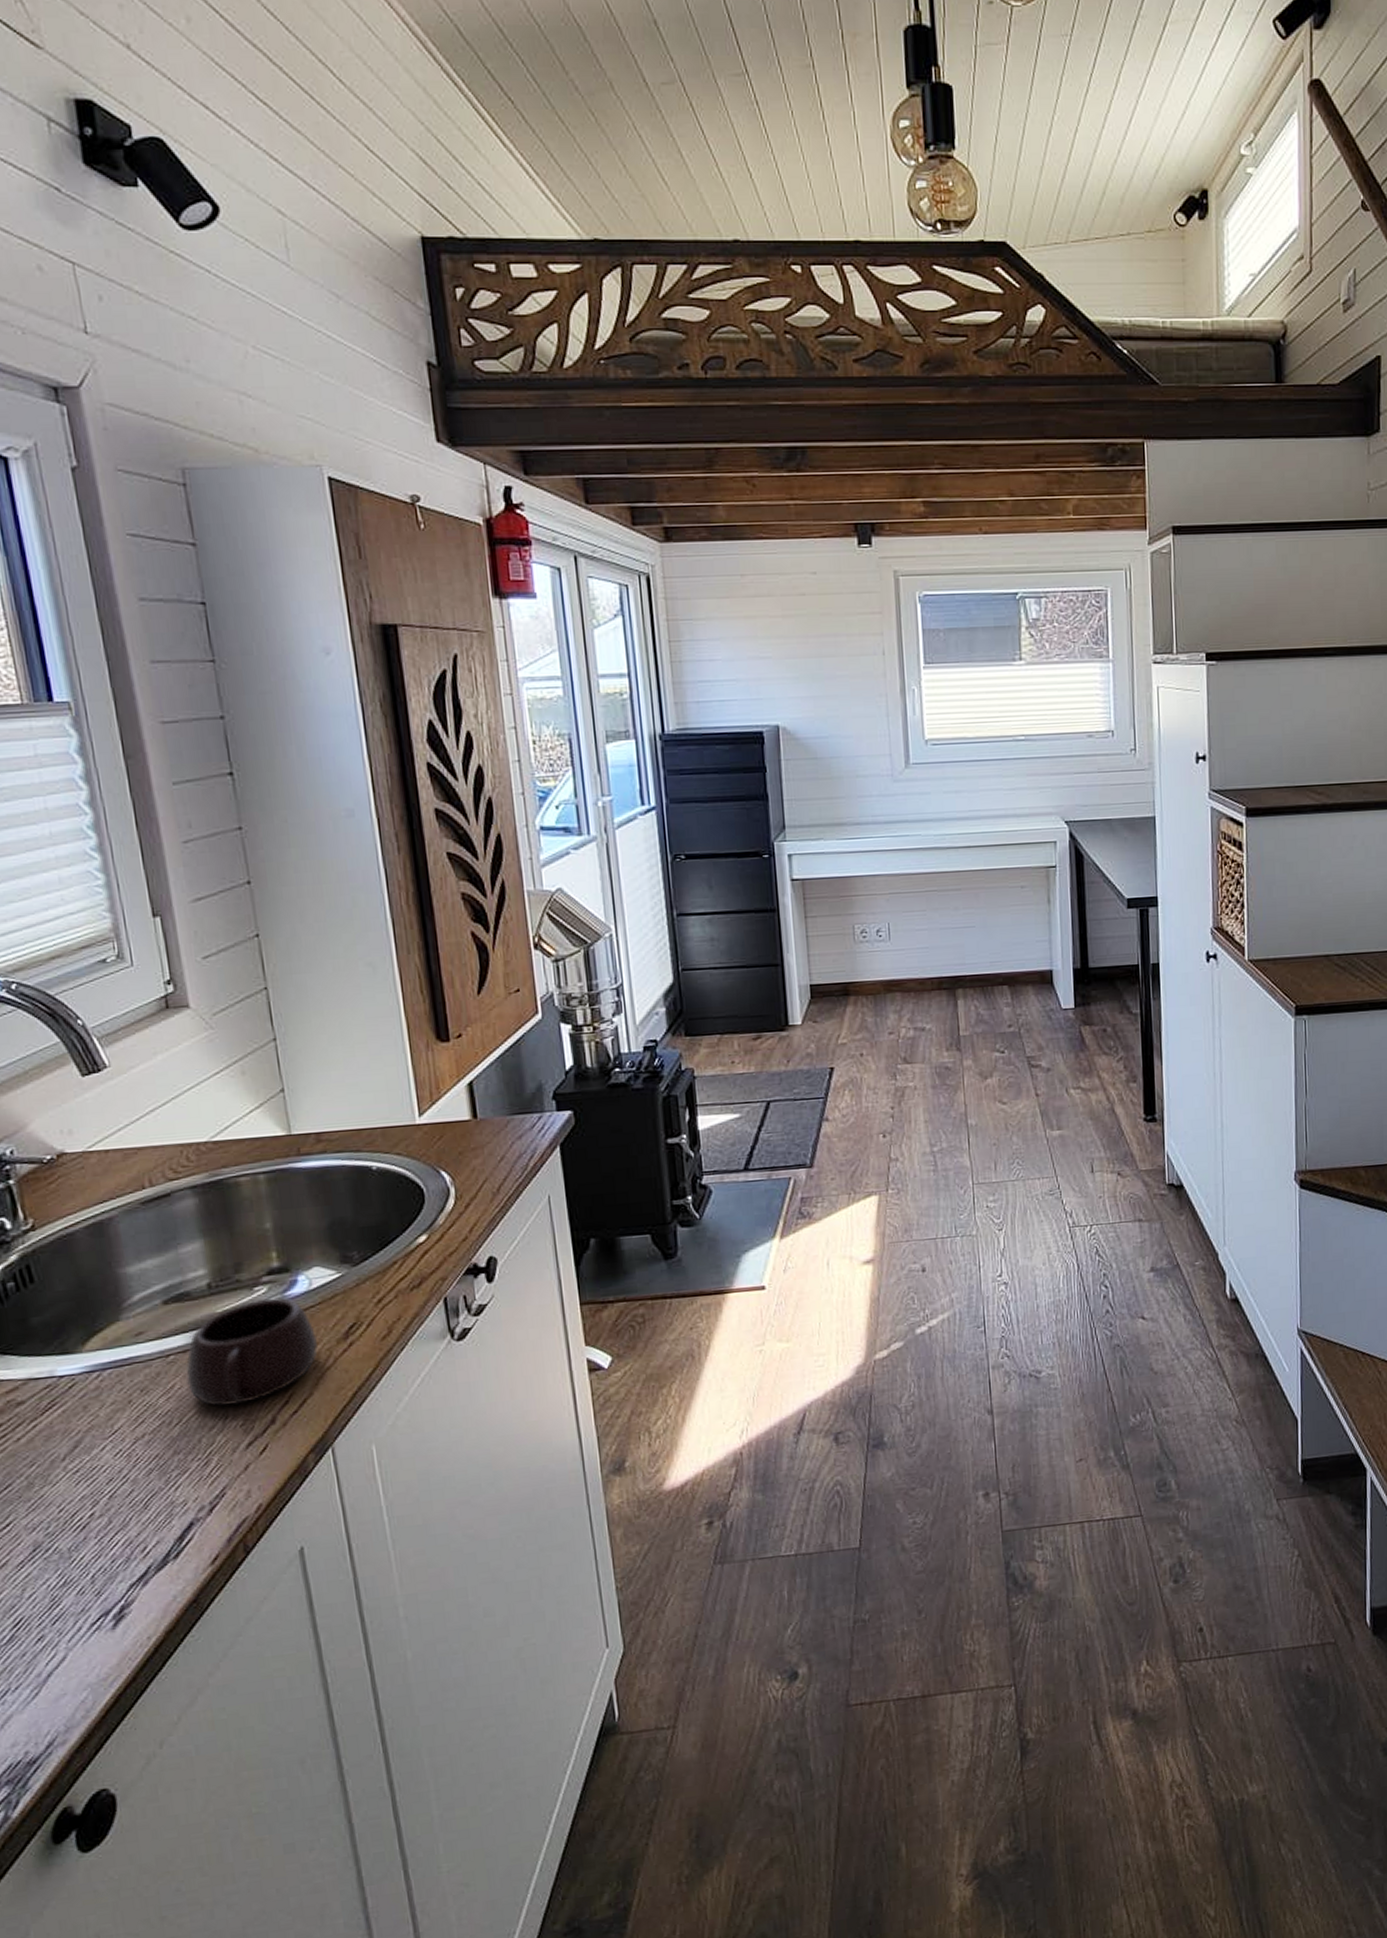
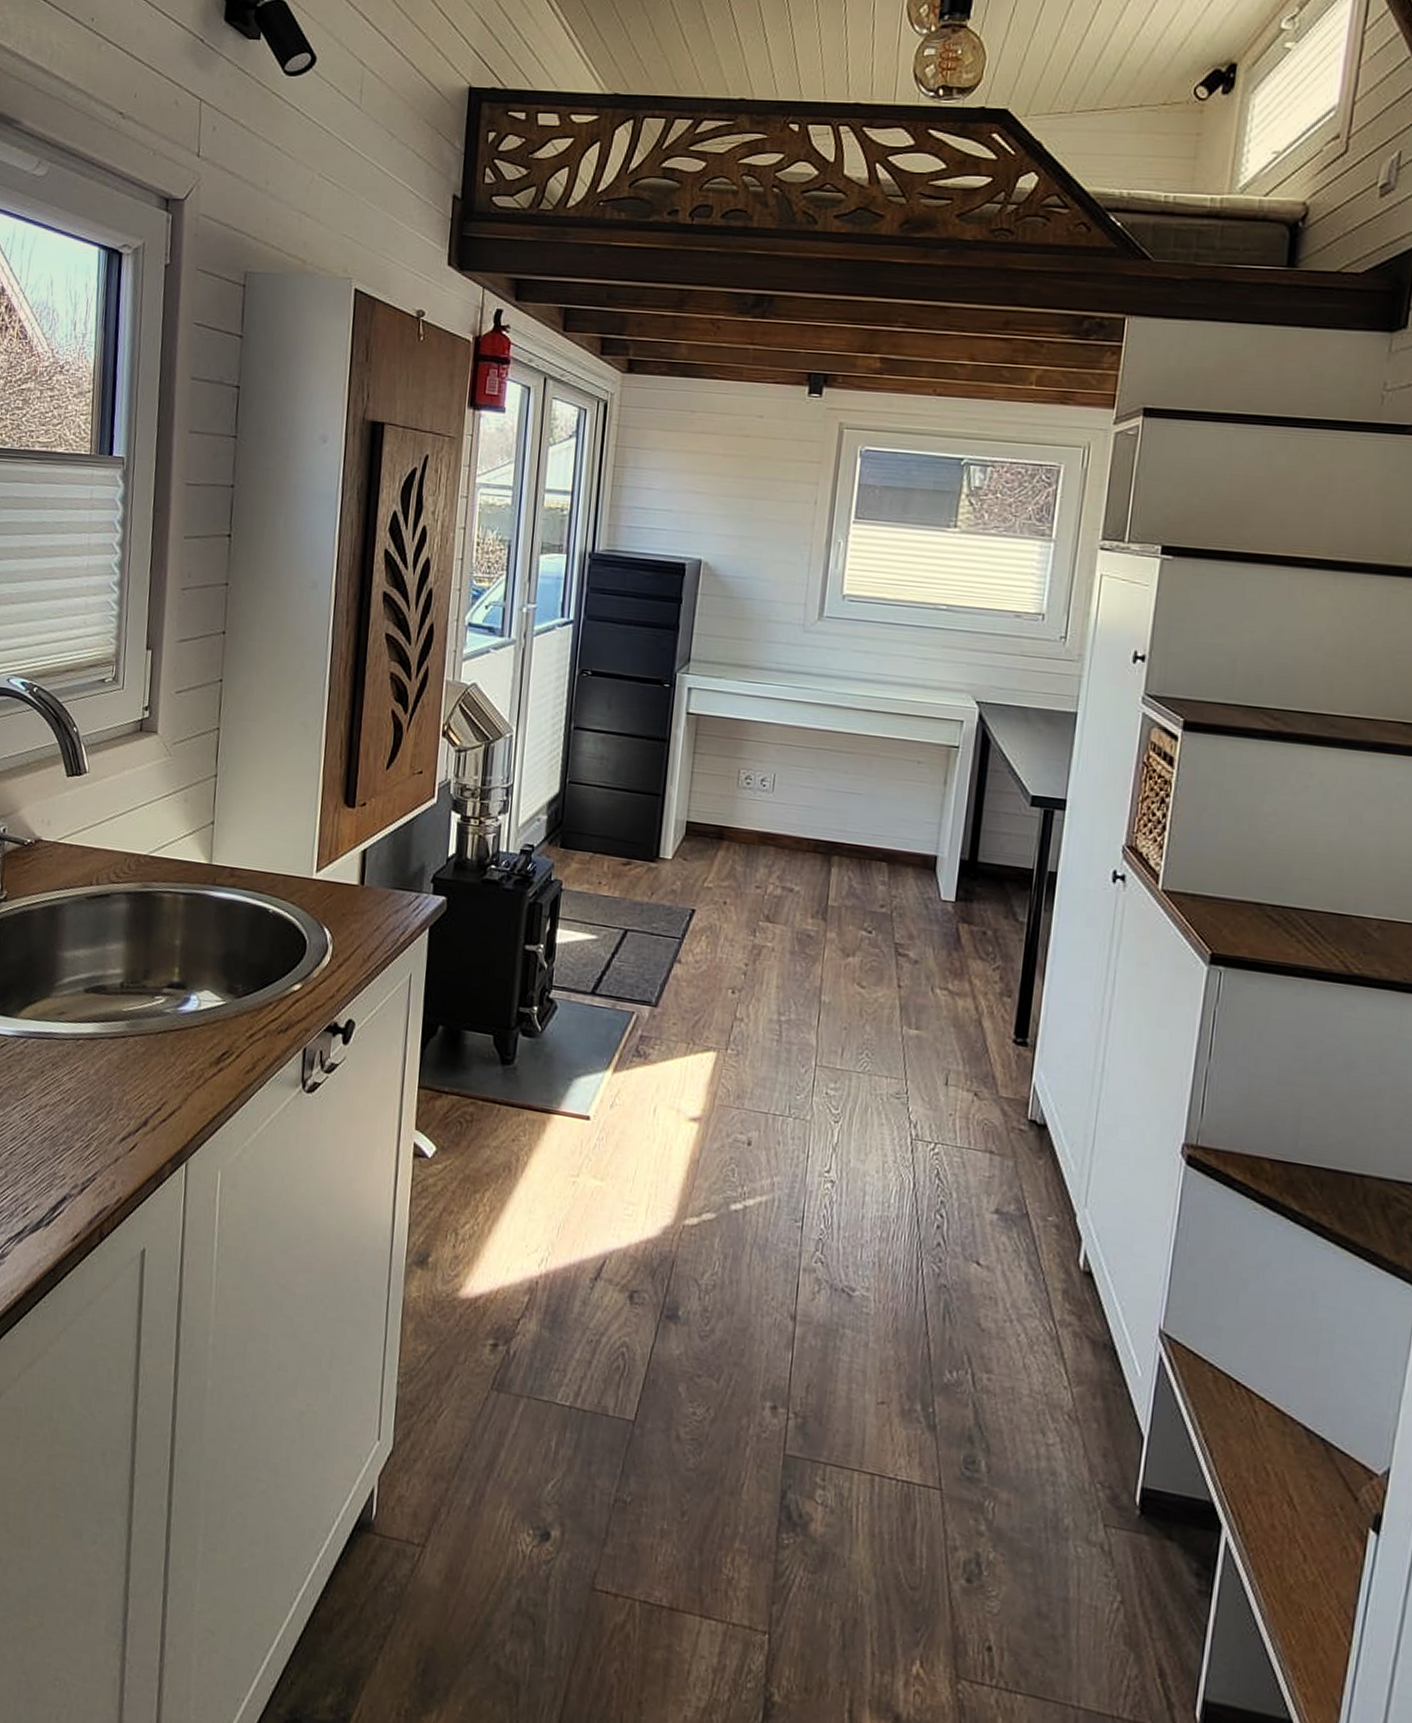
mug: present [186,1297,318,1406] -> none [87,1008,195,1100]

